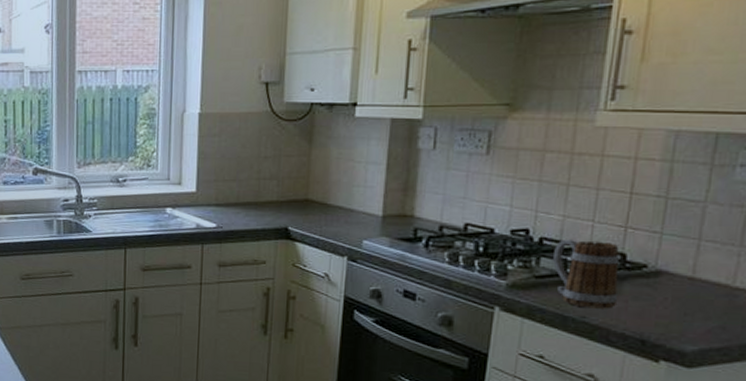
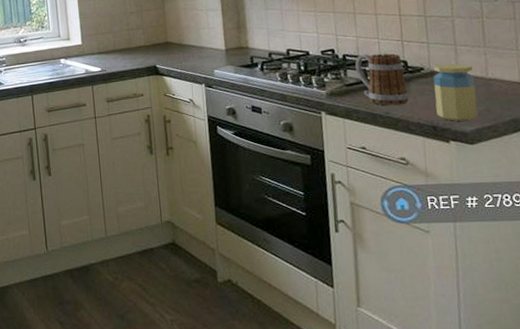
jar: none [651,263,716,338] -> present [433,63,478,121]

